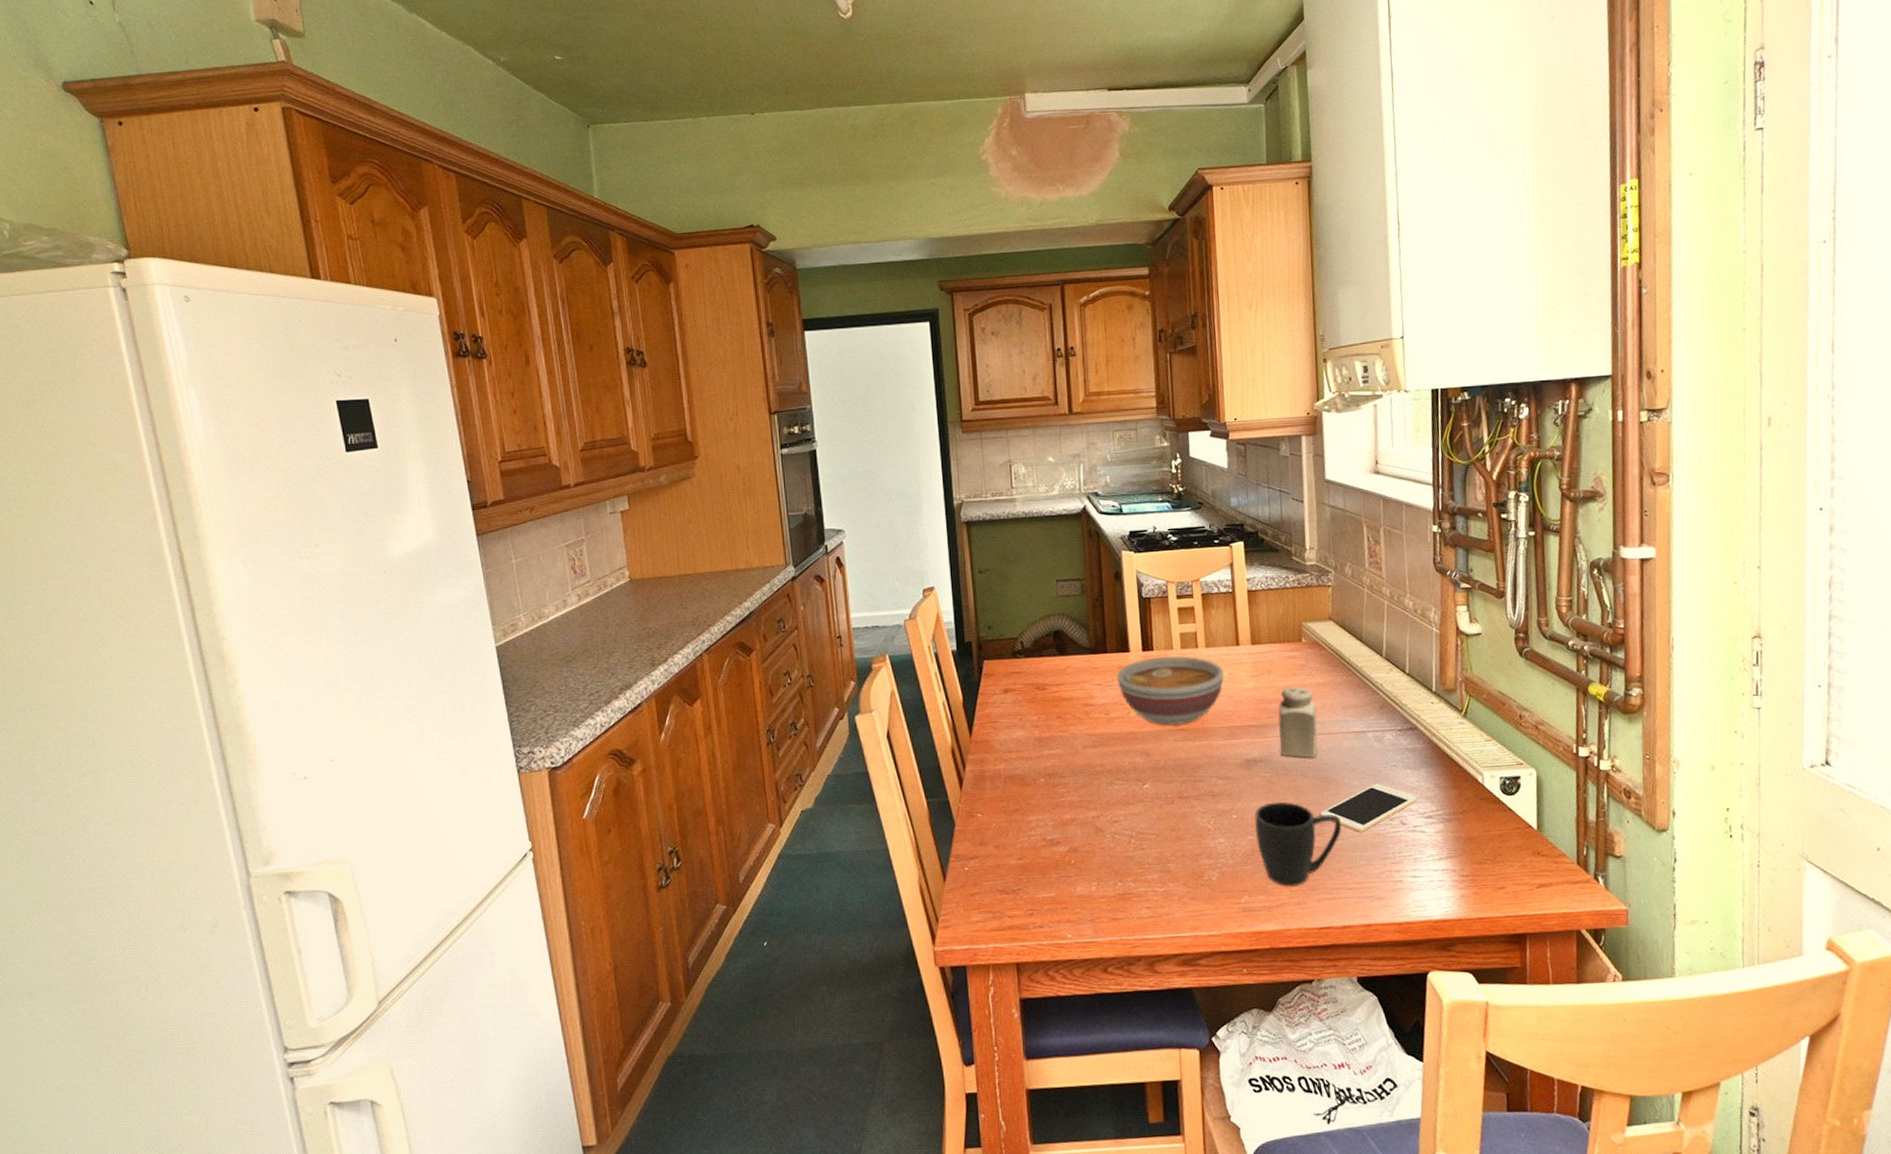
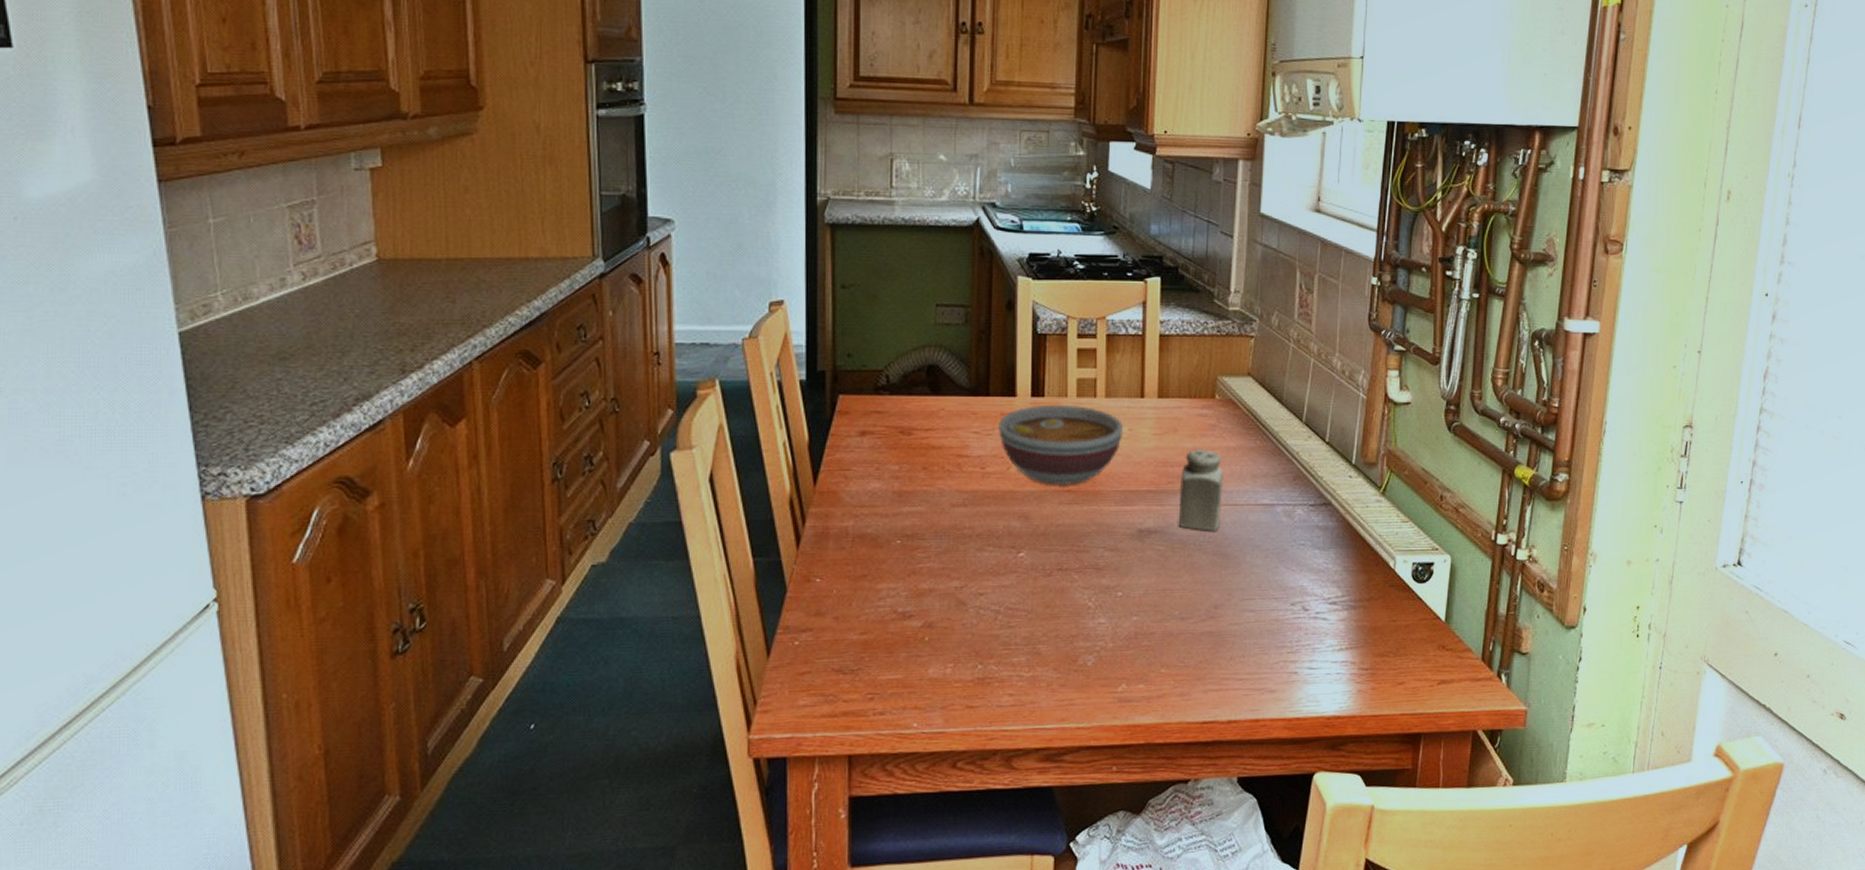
mug: present [1254,801,1342,887] -> none [1141,579,1238,676]
cell phone: present [1319,783,1417,832] -> none [1215,563,1323,617]

